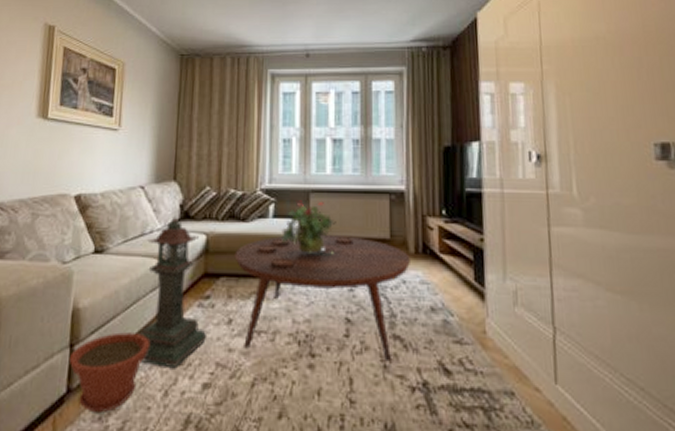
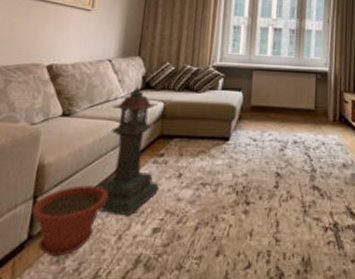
coffee table: present [234,235,410,362] -> none [187,105,329,207]
potted plant: present [281,200,336,252] -> none [227,76,273,119]

